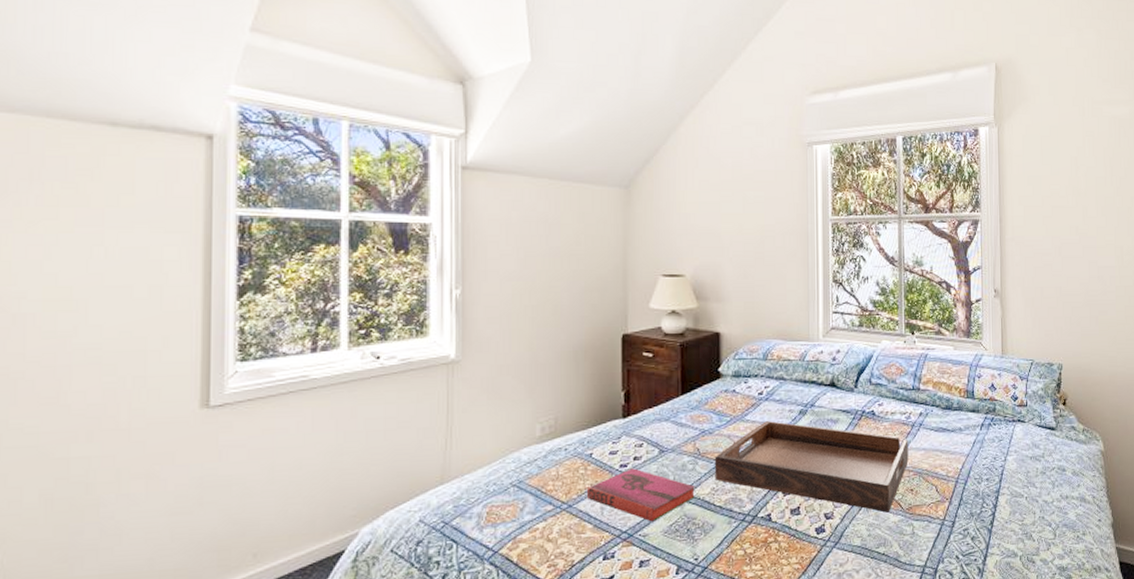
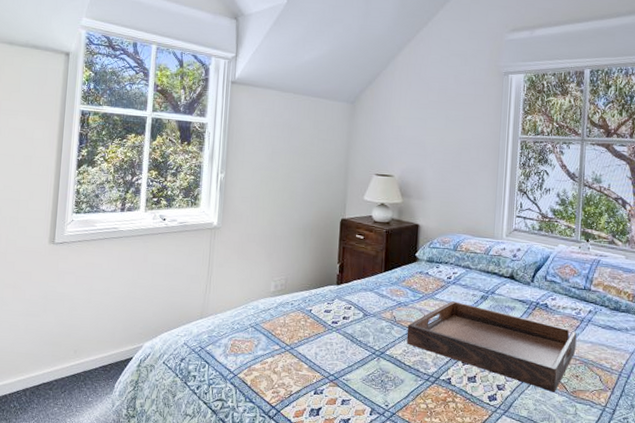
hardback book: present [586,468,695,522] -> none [305,325,390,370]

